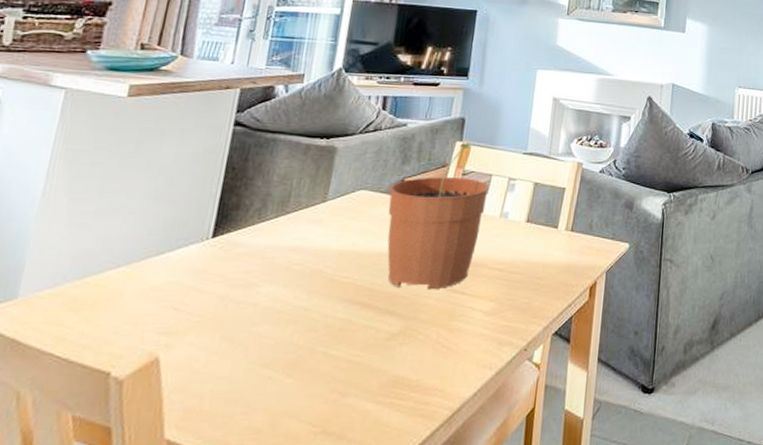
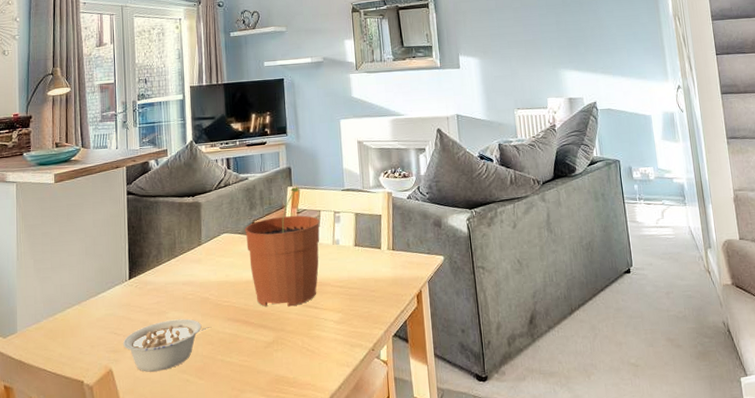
legume: none [182,295,317,364] -> present [122,318,211,372]

